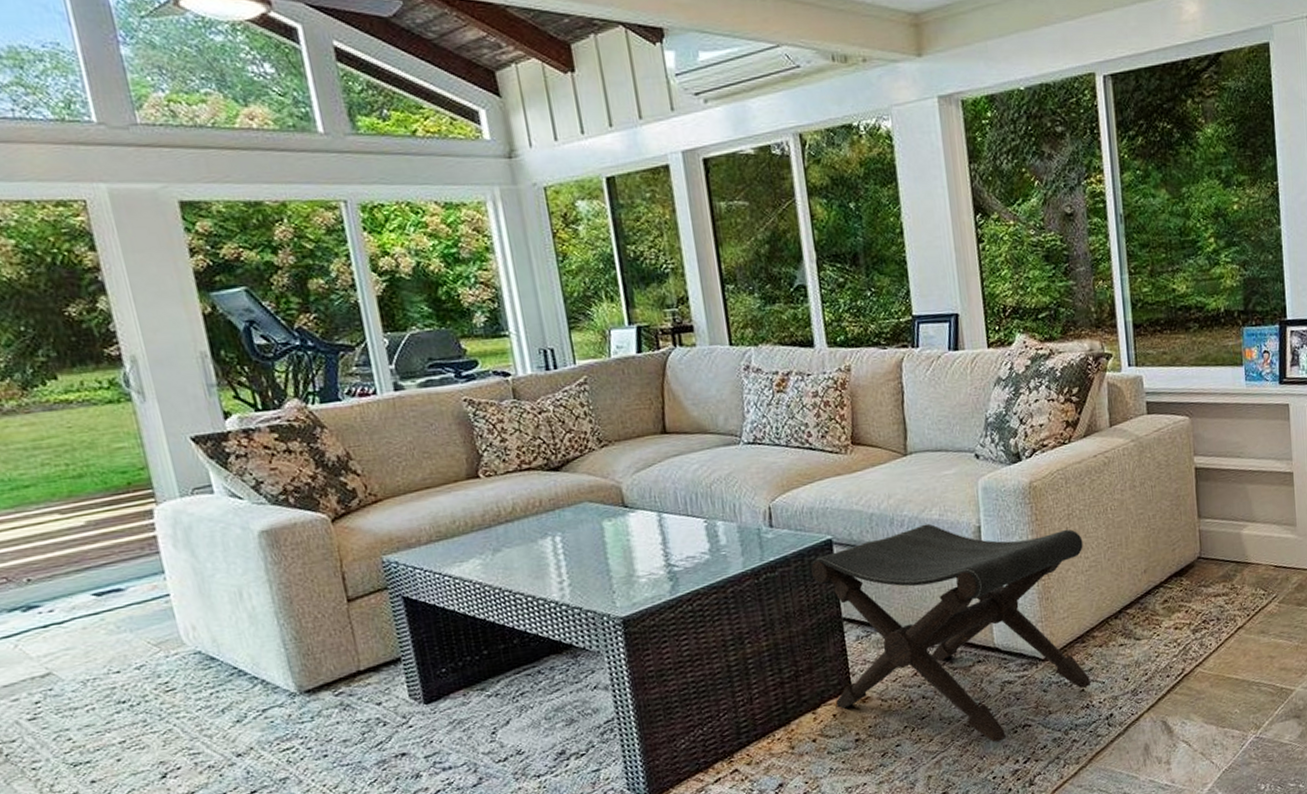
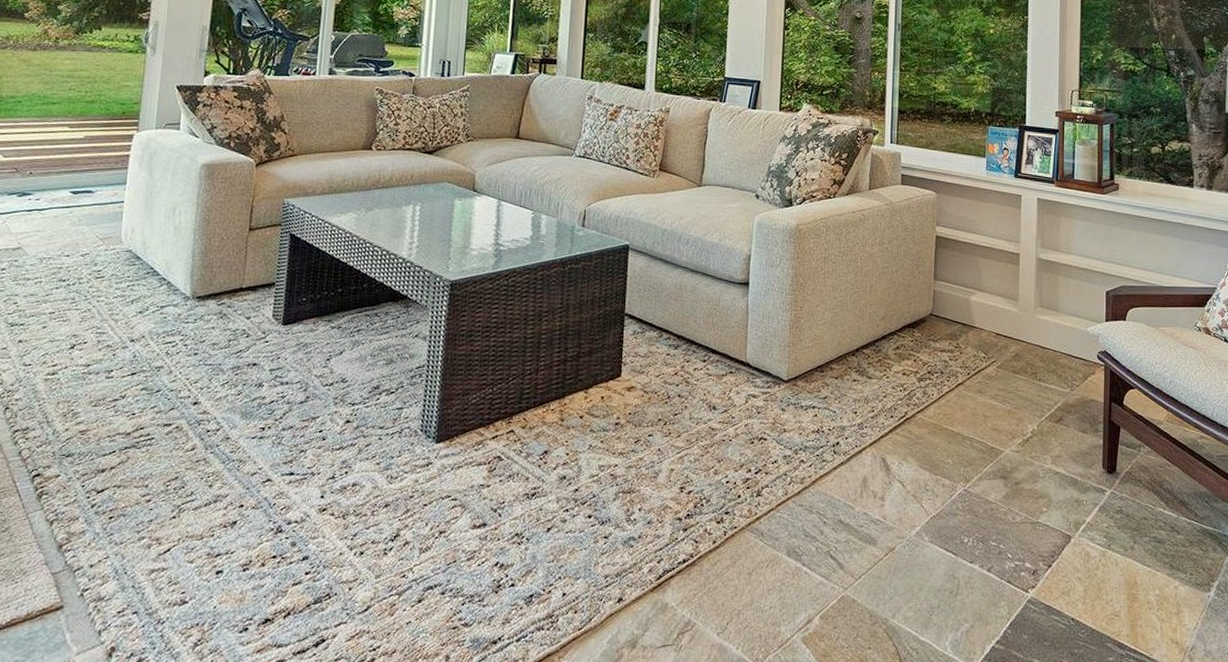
footstool: present [810,523,1091,743] -> none [606,245,834,450]

